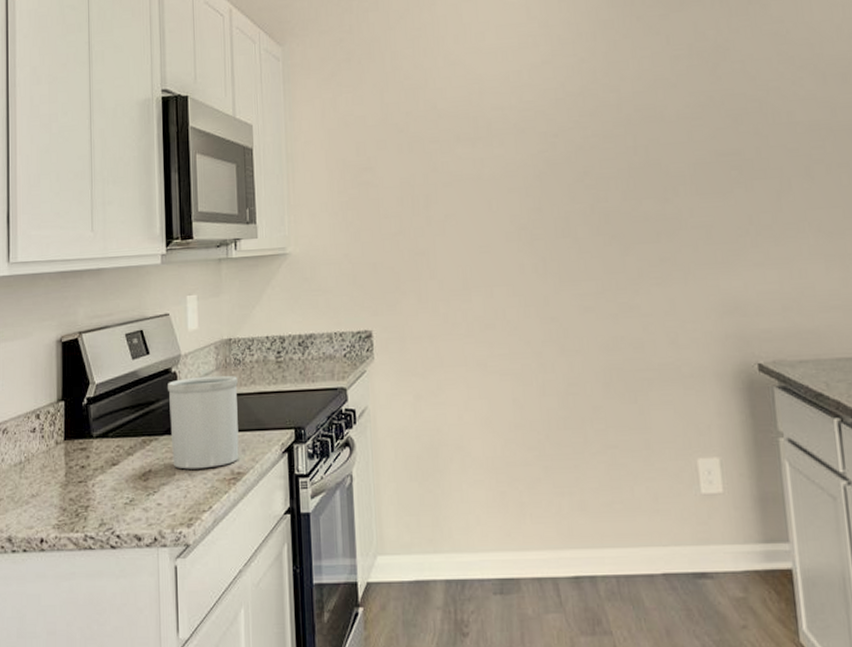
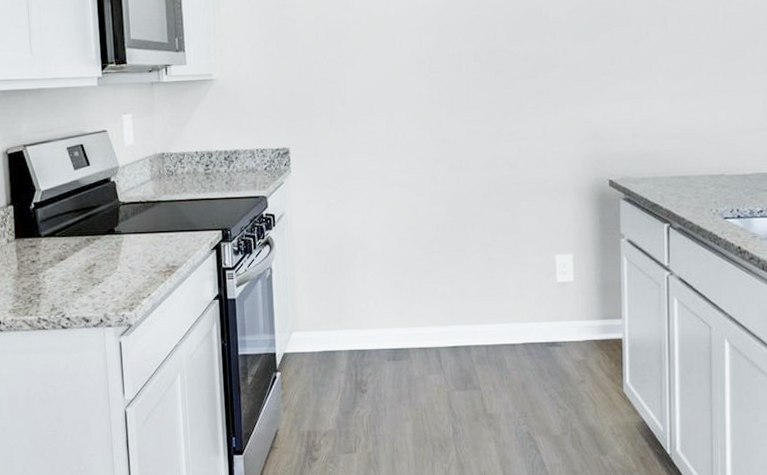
utensil holder: present [168,375,239,469] -> none [108,184,174,264]

